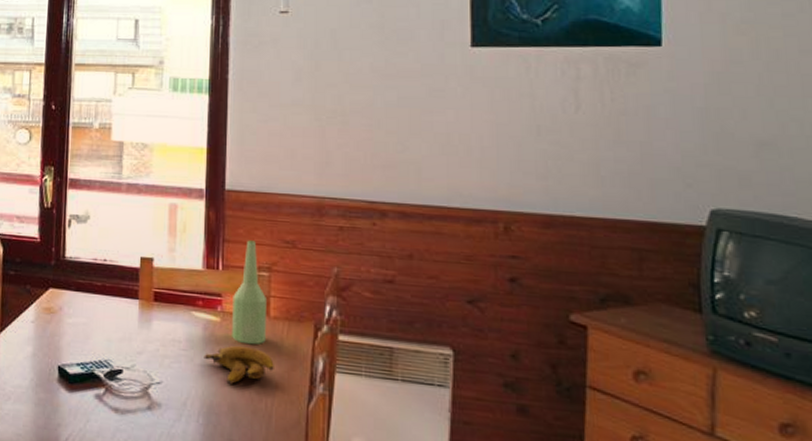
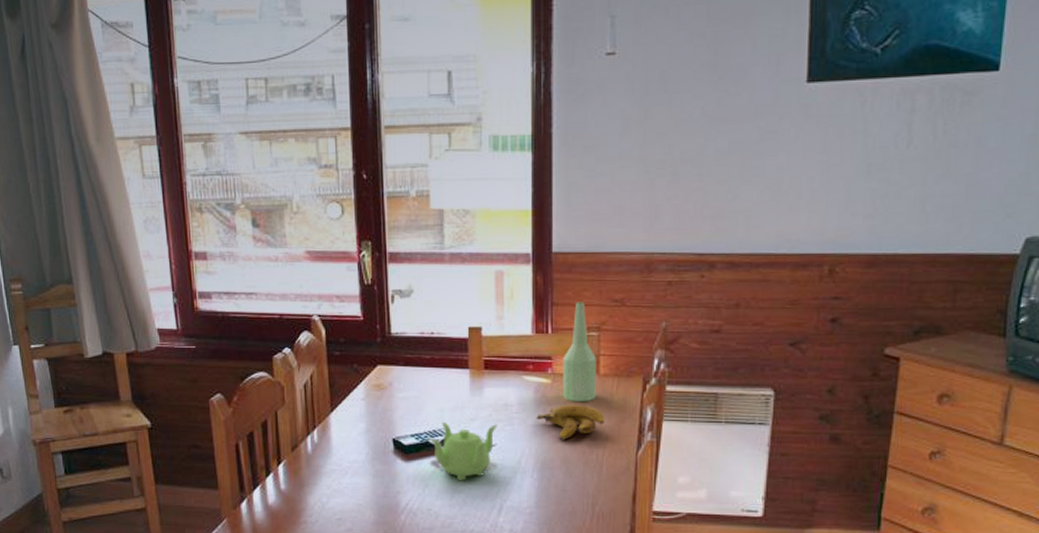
teapot: none [95,352,165,419] -> present [430,421,498,481]

